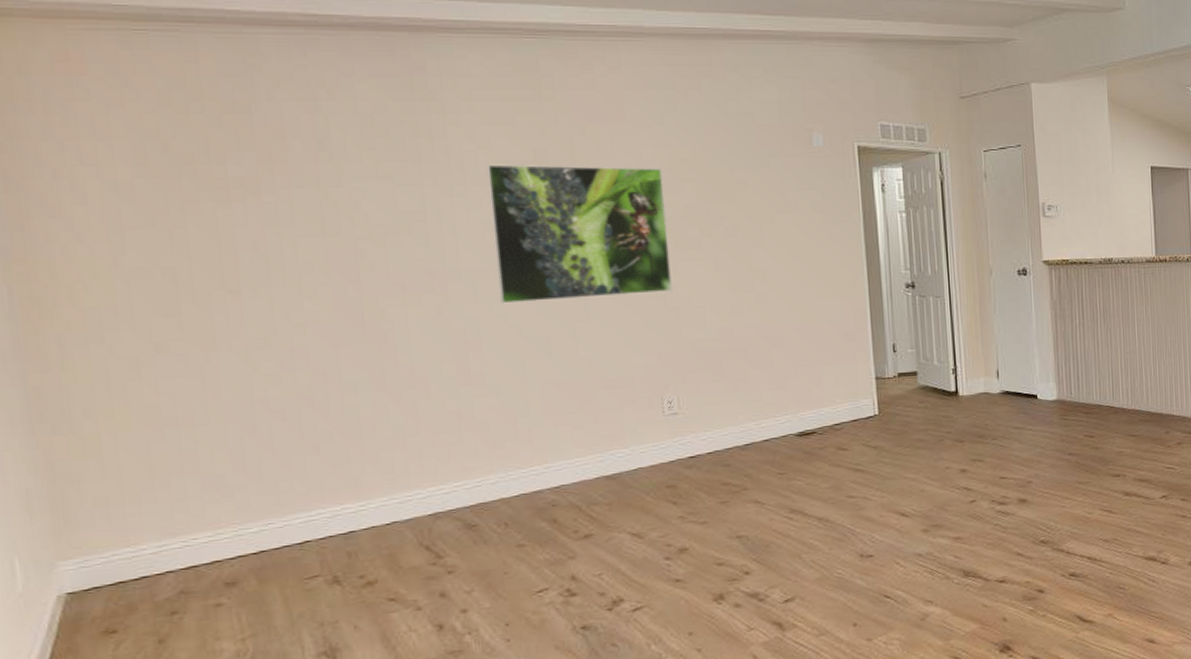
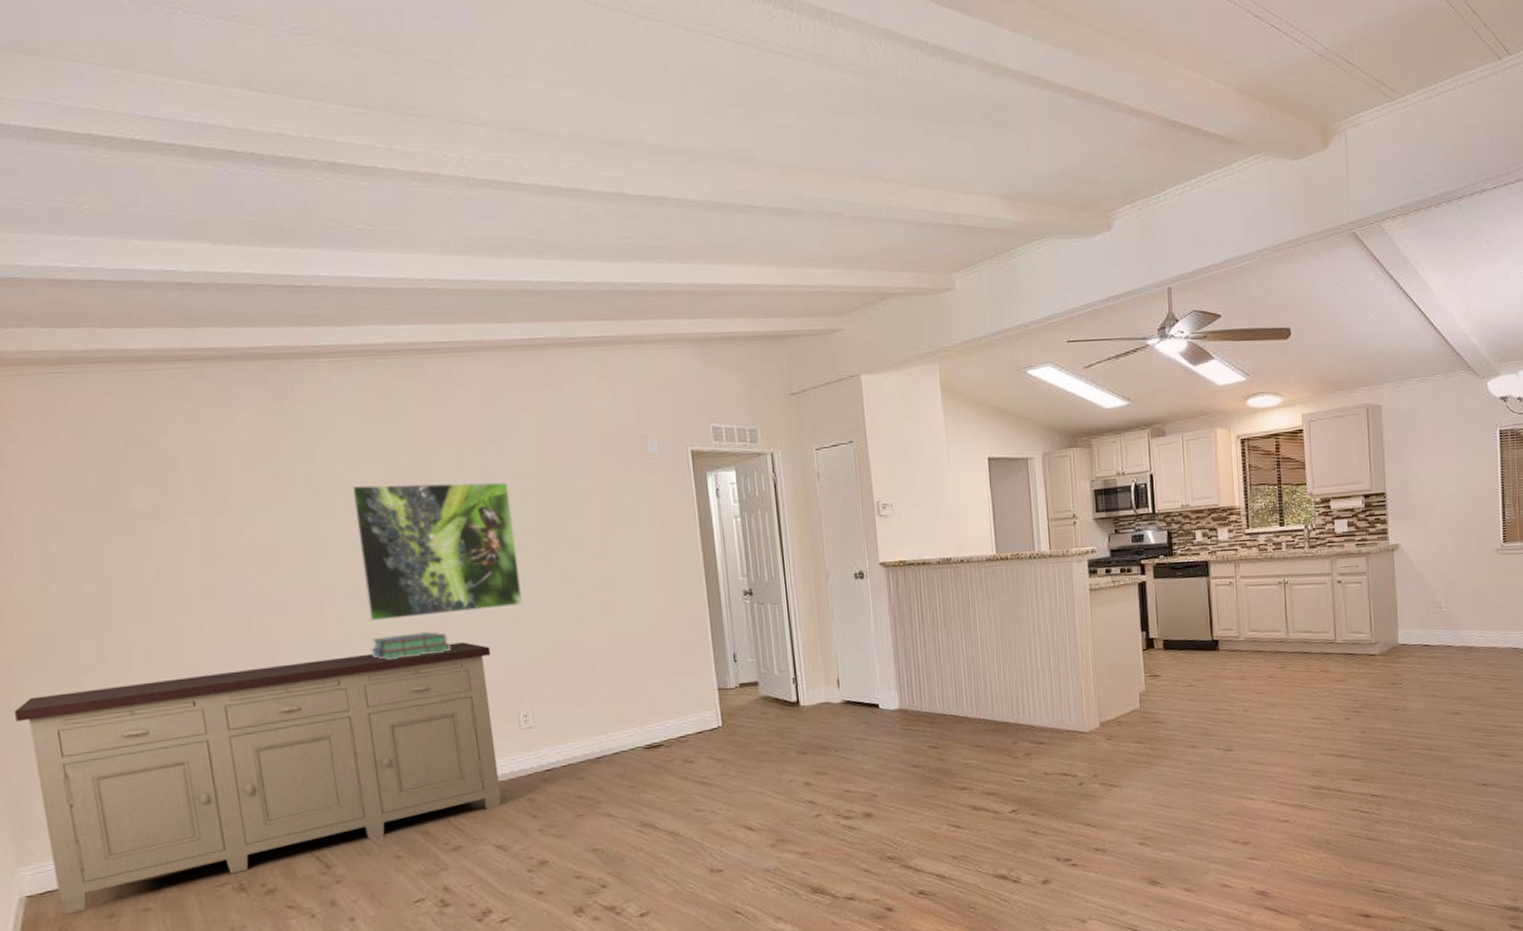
sideboard: none [64,327,640,613] -> present [14,642,501,915]
stack of books: none [500,314,592,343] -> present [370,631,452,660]

